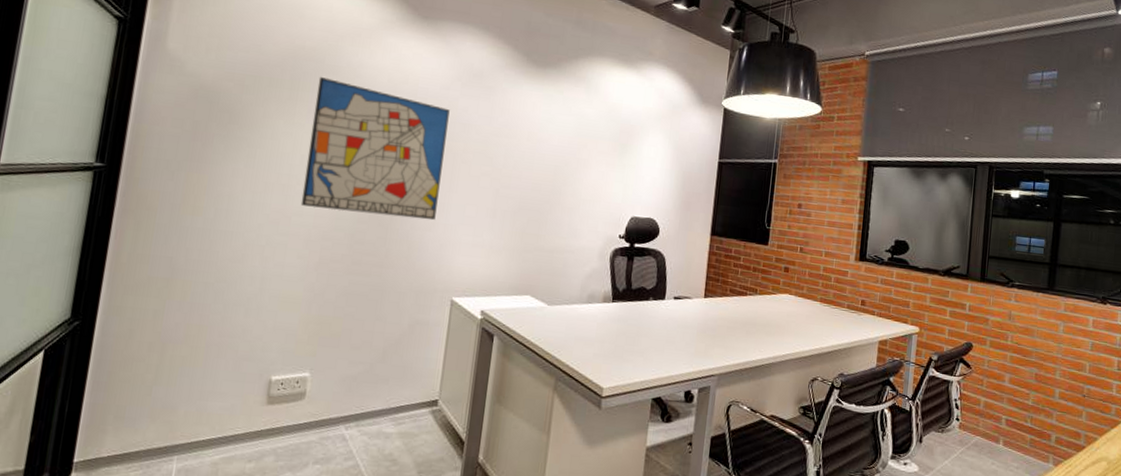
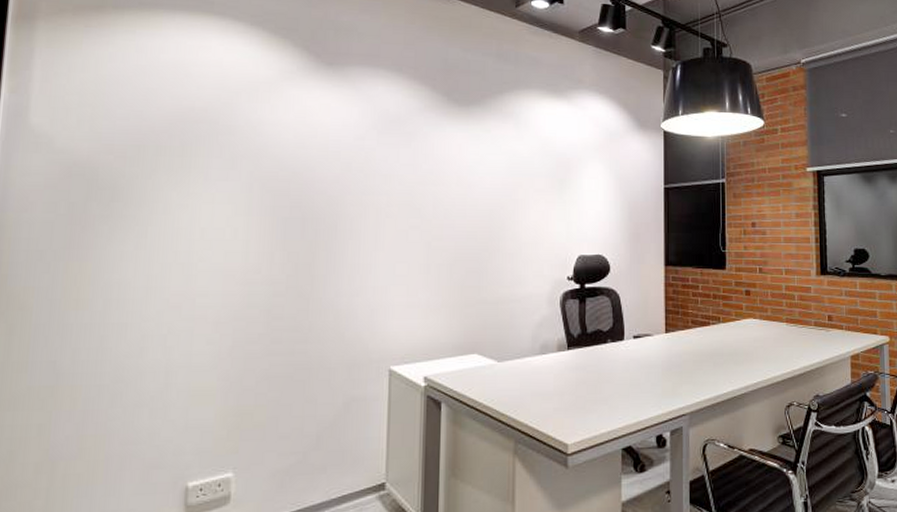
wall art: present [300,76,450,221] -> none [205,138,367,286]

